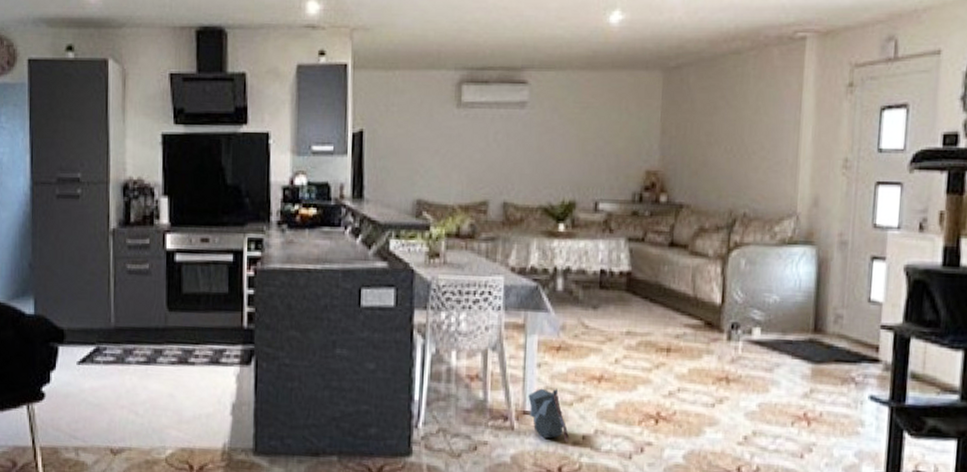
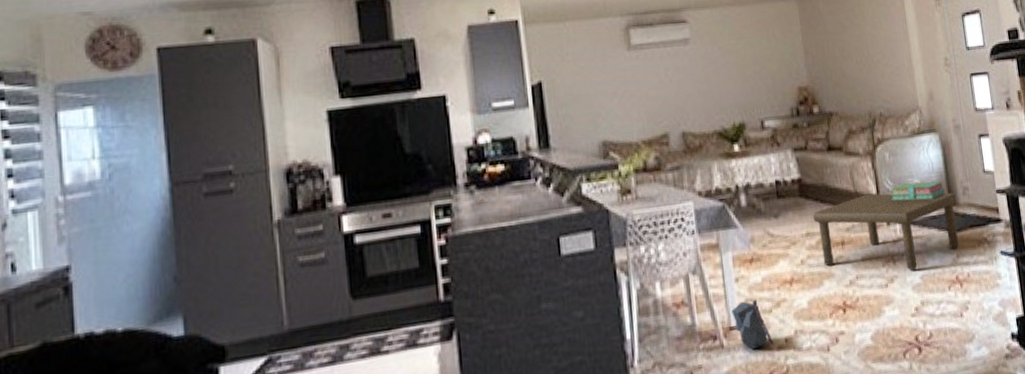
coffee table: none [637,302,825,395] -> present [812,192,959,271]
stack of books: none [738,297,811,321] -> present [891,181,945,201]

